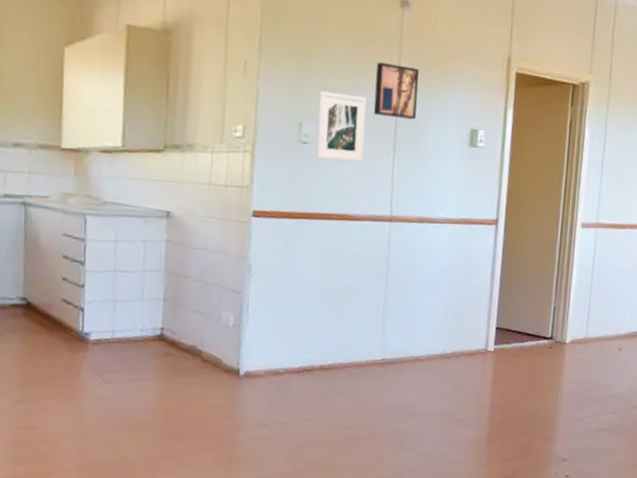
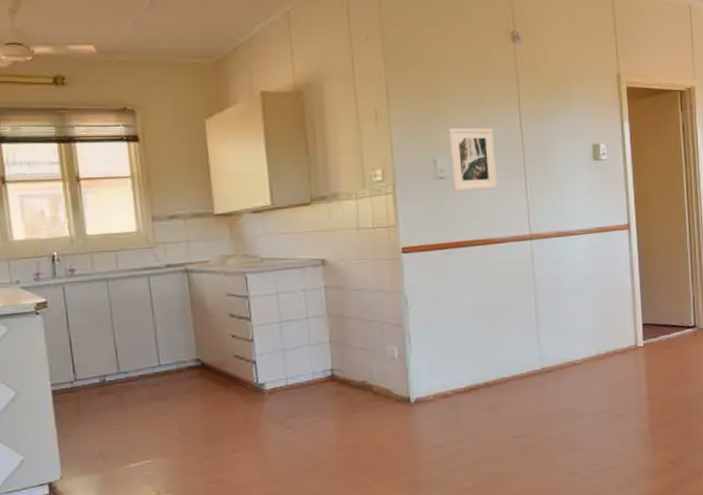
wall art: present [373,62,419,120] -> none [497,94,540,144]

